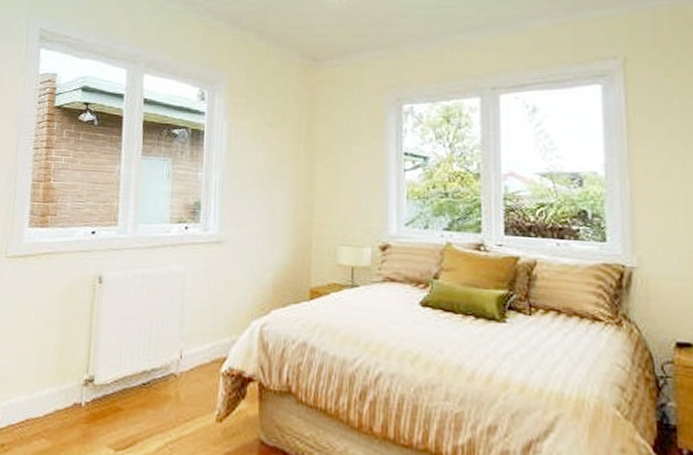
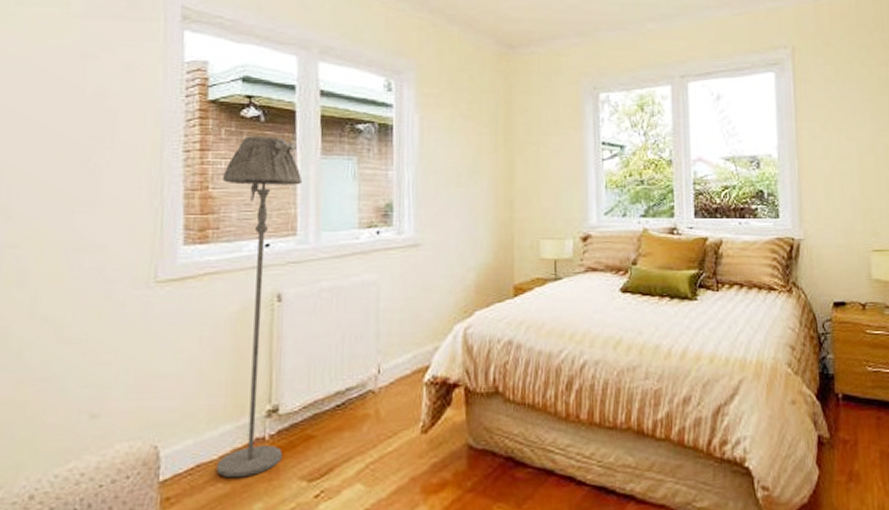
floor lamp: none [41,137,125,437] -> present [216,136,303,478]

